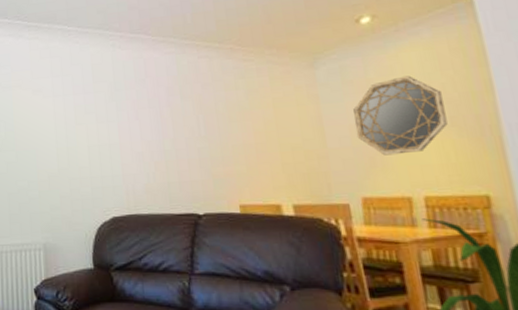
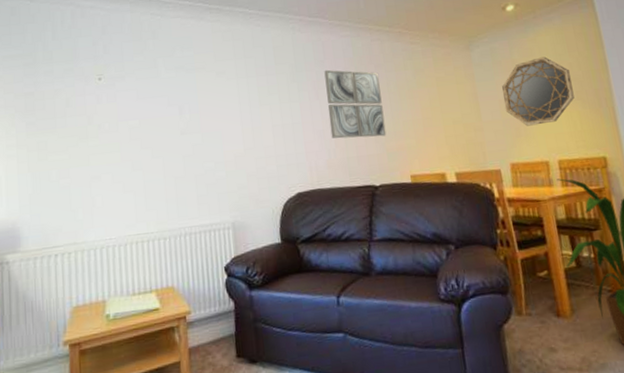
wall art: none [145,88,213,162] -> present [324,69,387,139]

